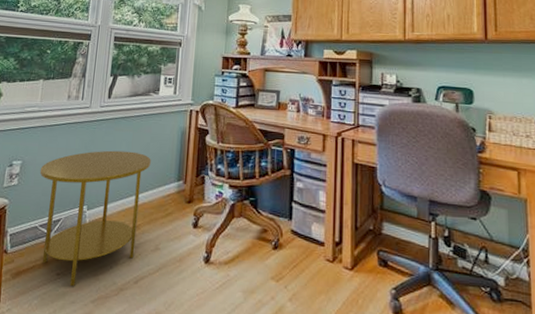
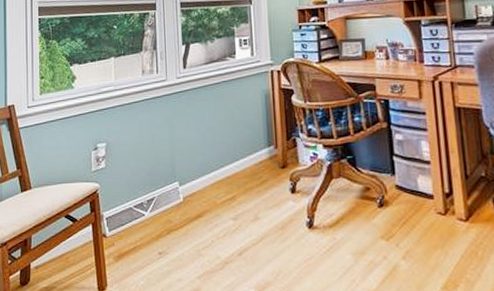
side table: present [39,150,151,286] -> none [125,121,238,264]

